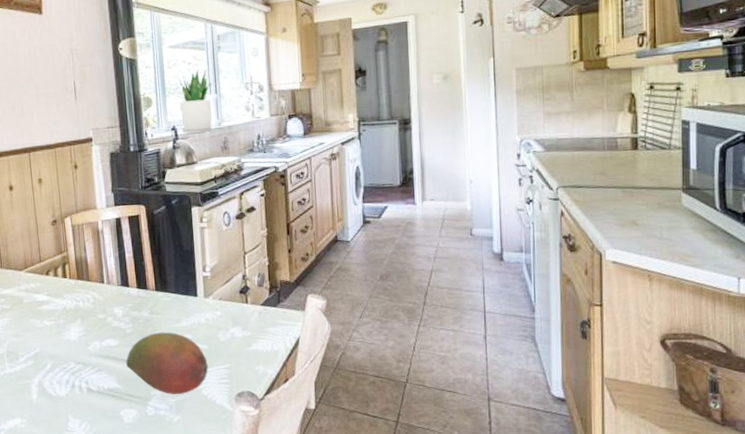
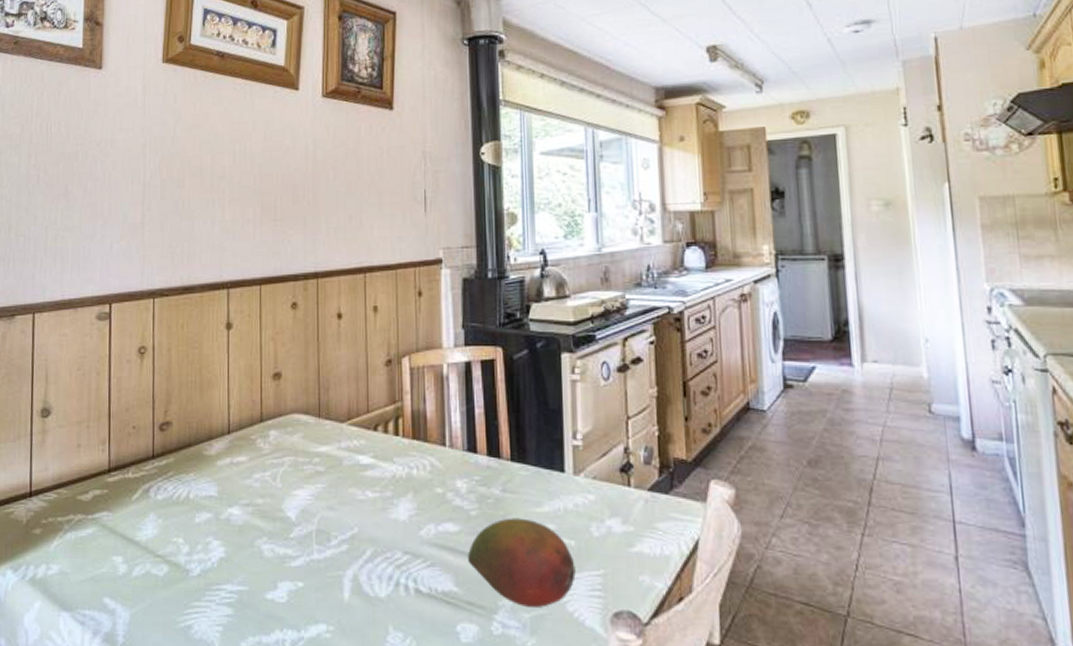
planter: present [178,69,212,134] -> none [550,182,591,259]

